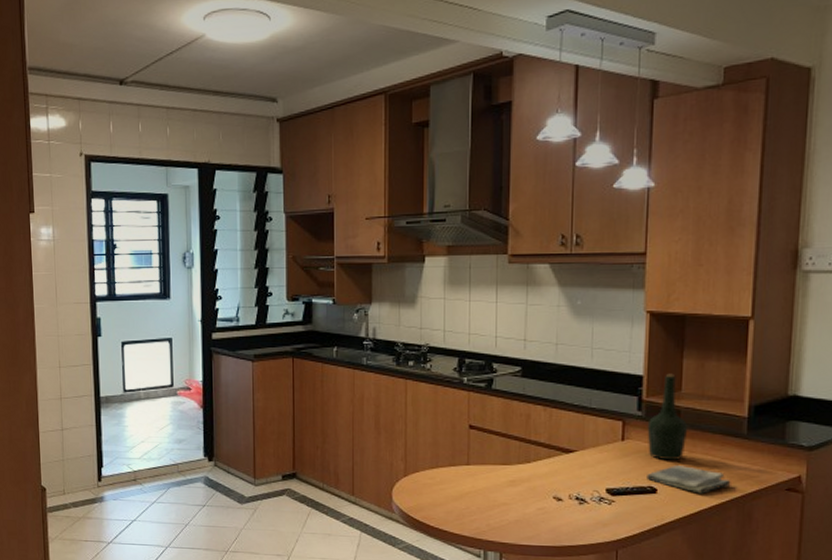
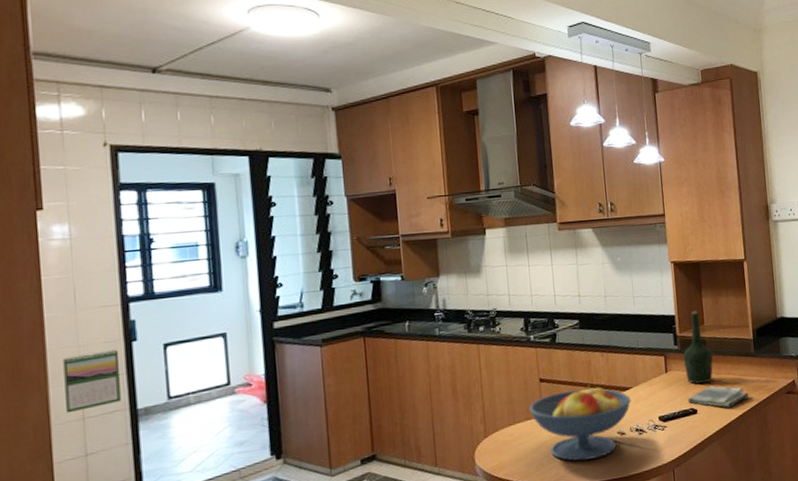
calendar: none [47,342,88,392] -> present [63,349,121,414]
fruit bowl: none [454,439,574,520] -> present [529,384,631,461]

